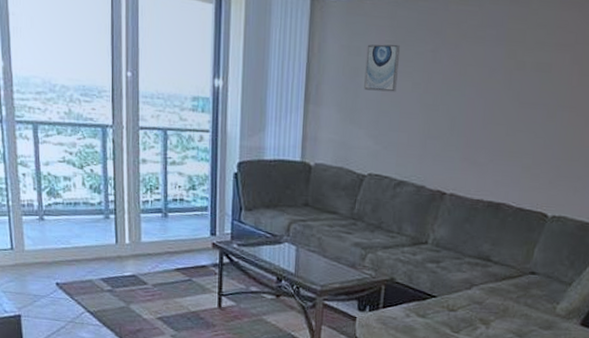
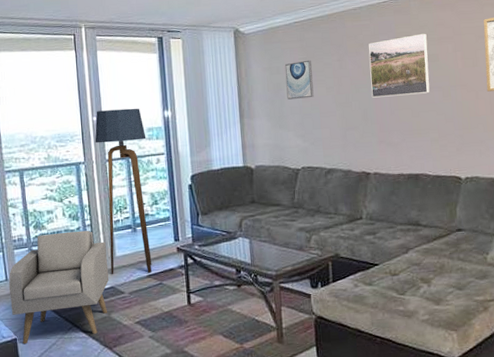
armchair: none [14,203,131,323] -> present [8,230,109,345]
floor lamp: none [127,65,190,266] -> present [95,108,153,274]
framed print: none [463,34,543,110] -> present [369,33,430,98]

